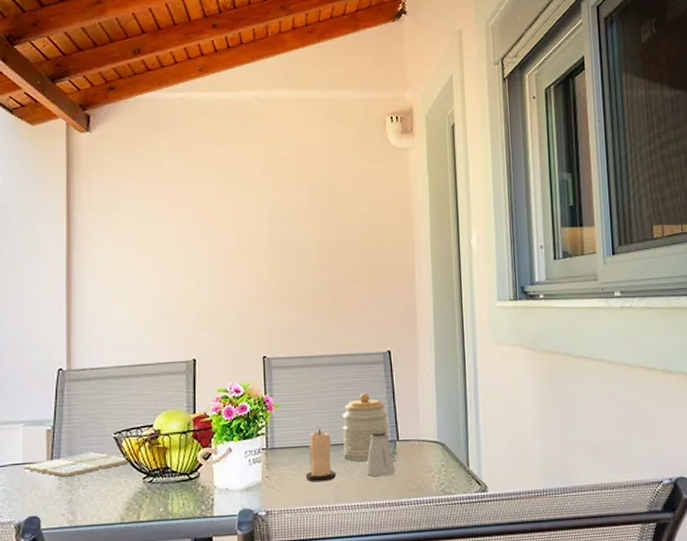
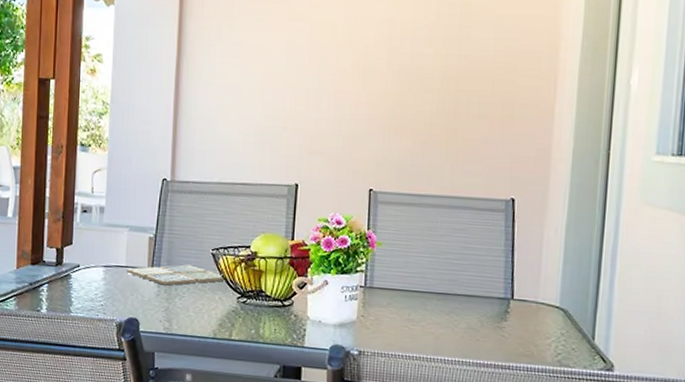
candle: present [306,429,336,482] -> none [404,274,438,331]
jar: present [342,392,390,462] -> none [448,241,505,317]
saltshaker: present [365,430,395,477] -> none [471,285,506,336]

